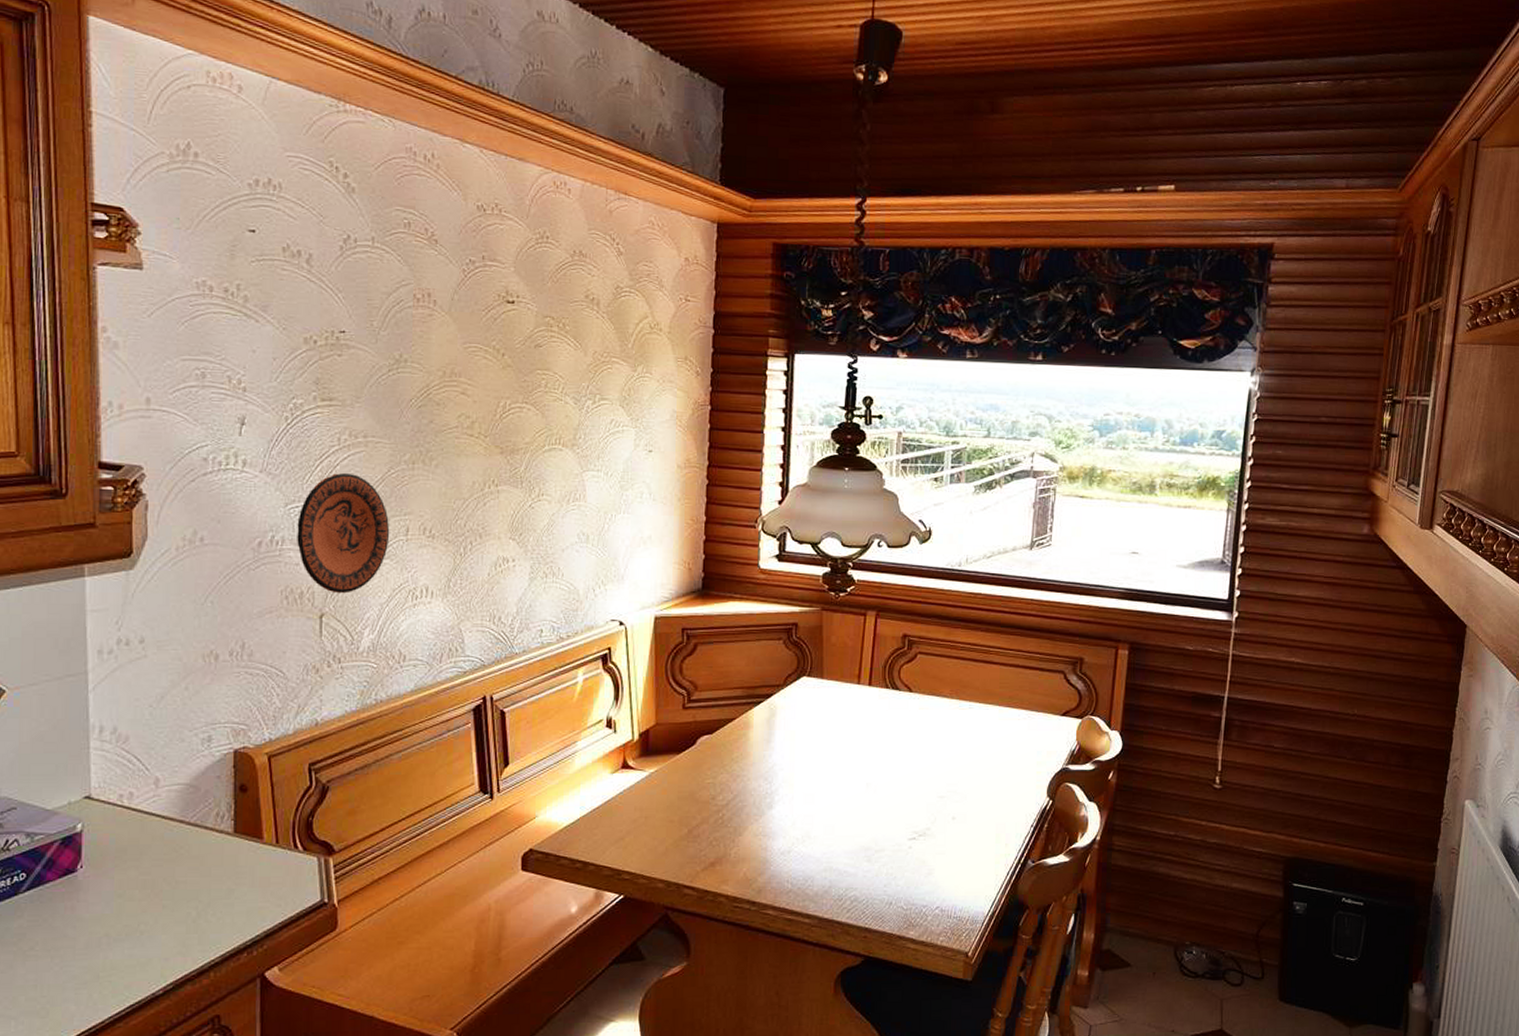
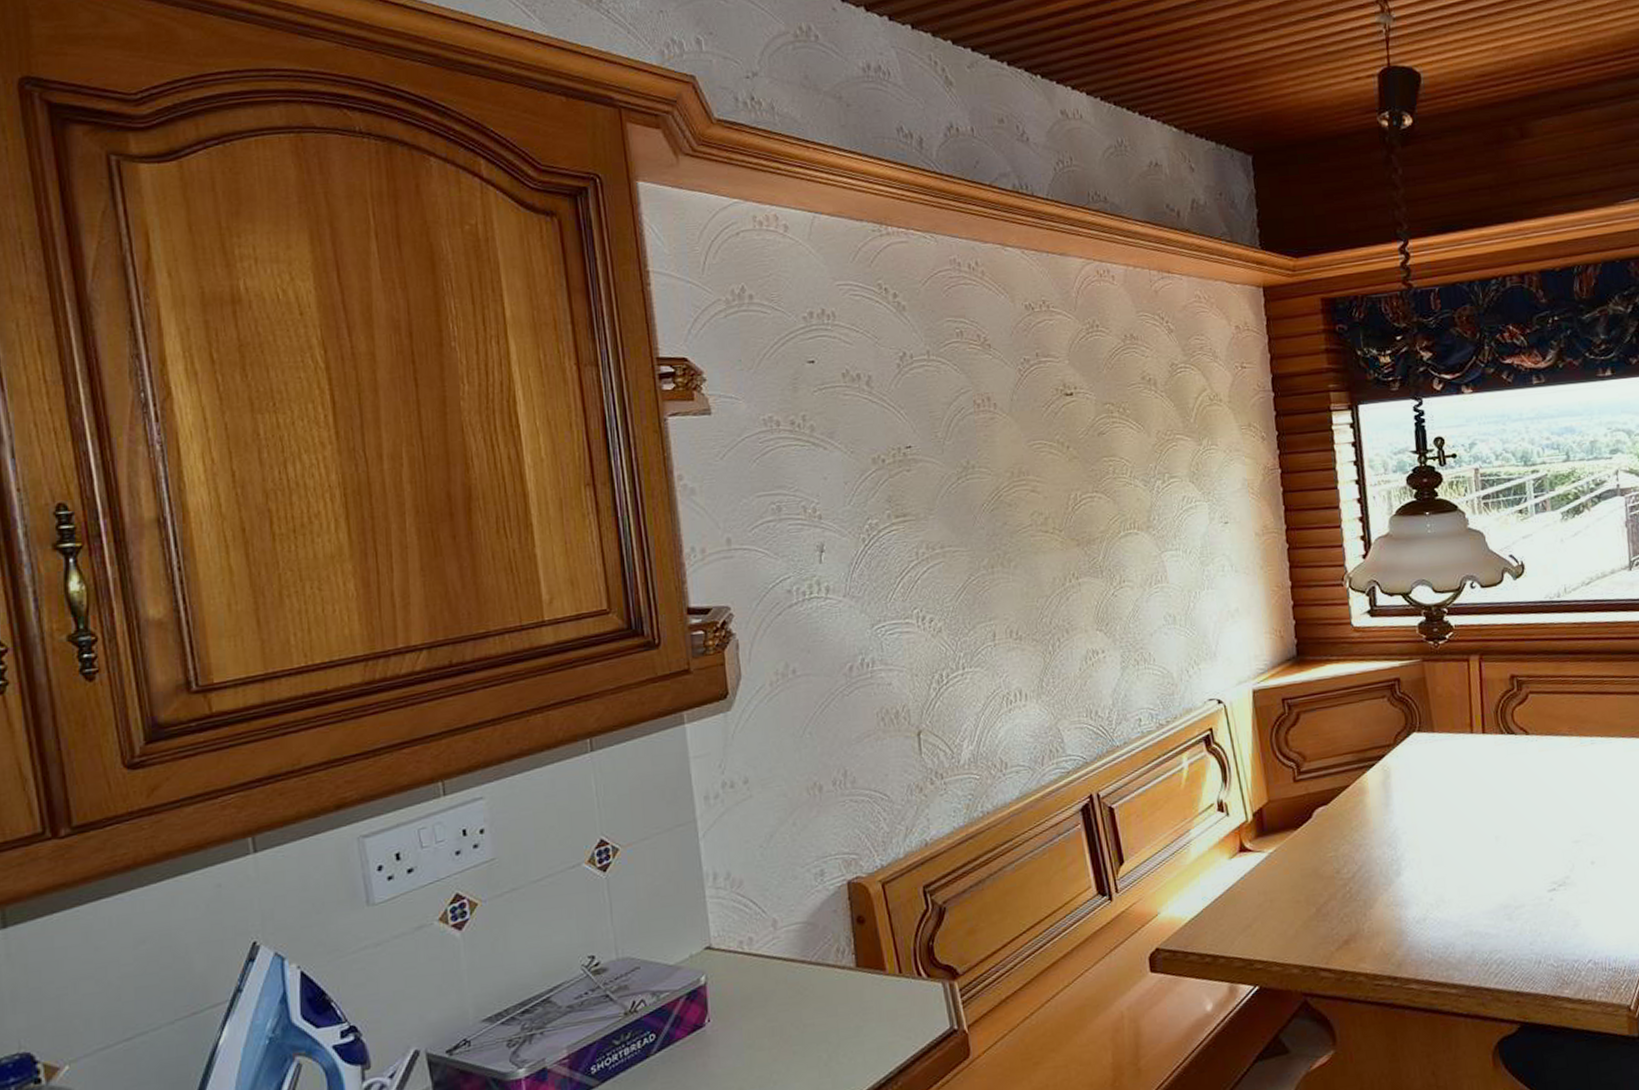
decorative plate: present [297,473,390,594] -> none [885,586,978,709]

